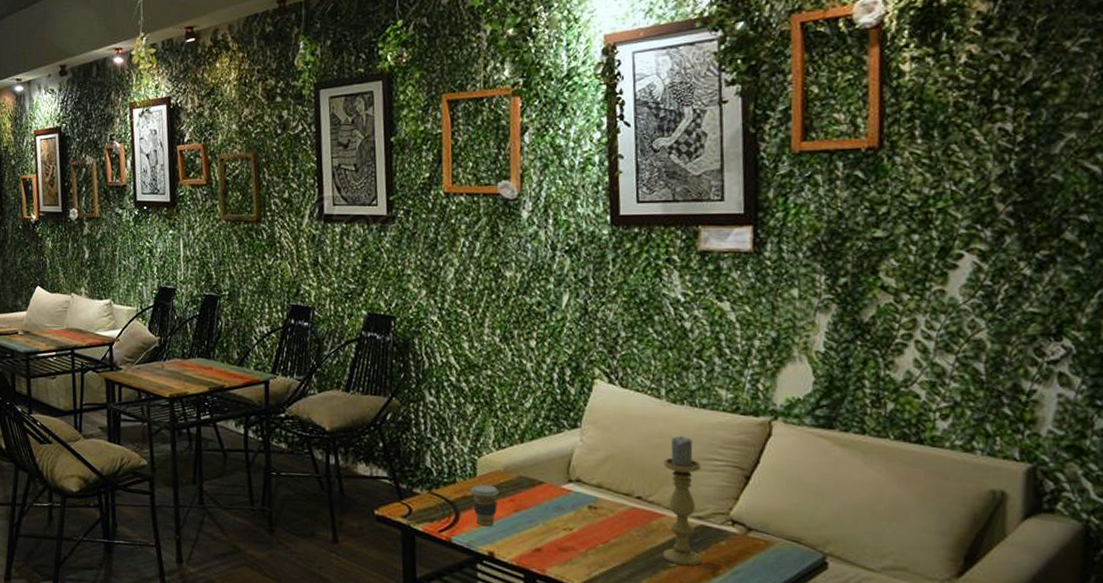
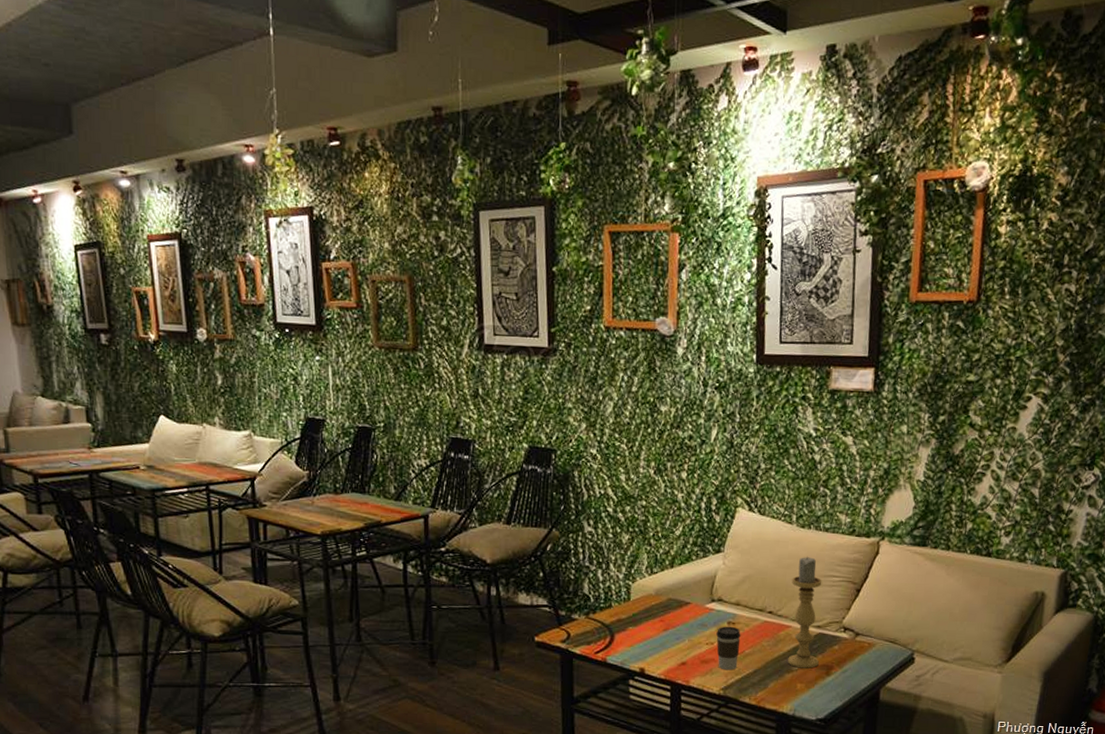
coffee cup: present [471,484,499,527] -> none [625,607,650,646]
coffee cup: none [575,510,605,562] -> present [716,626,741,671]

